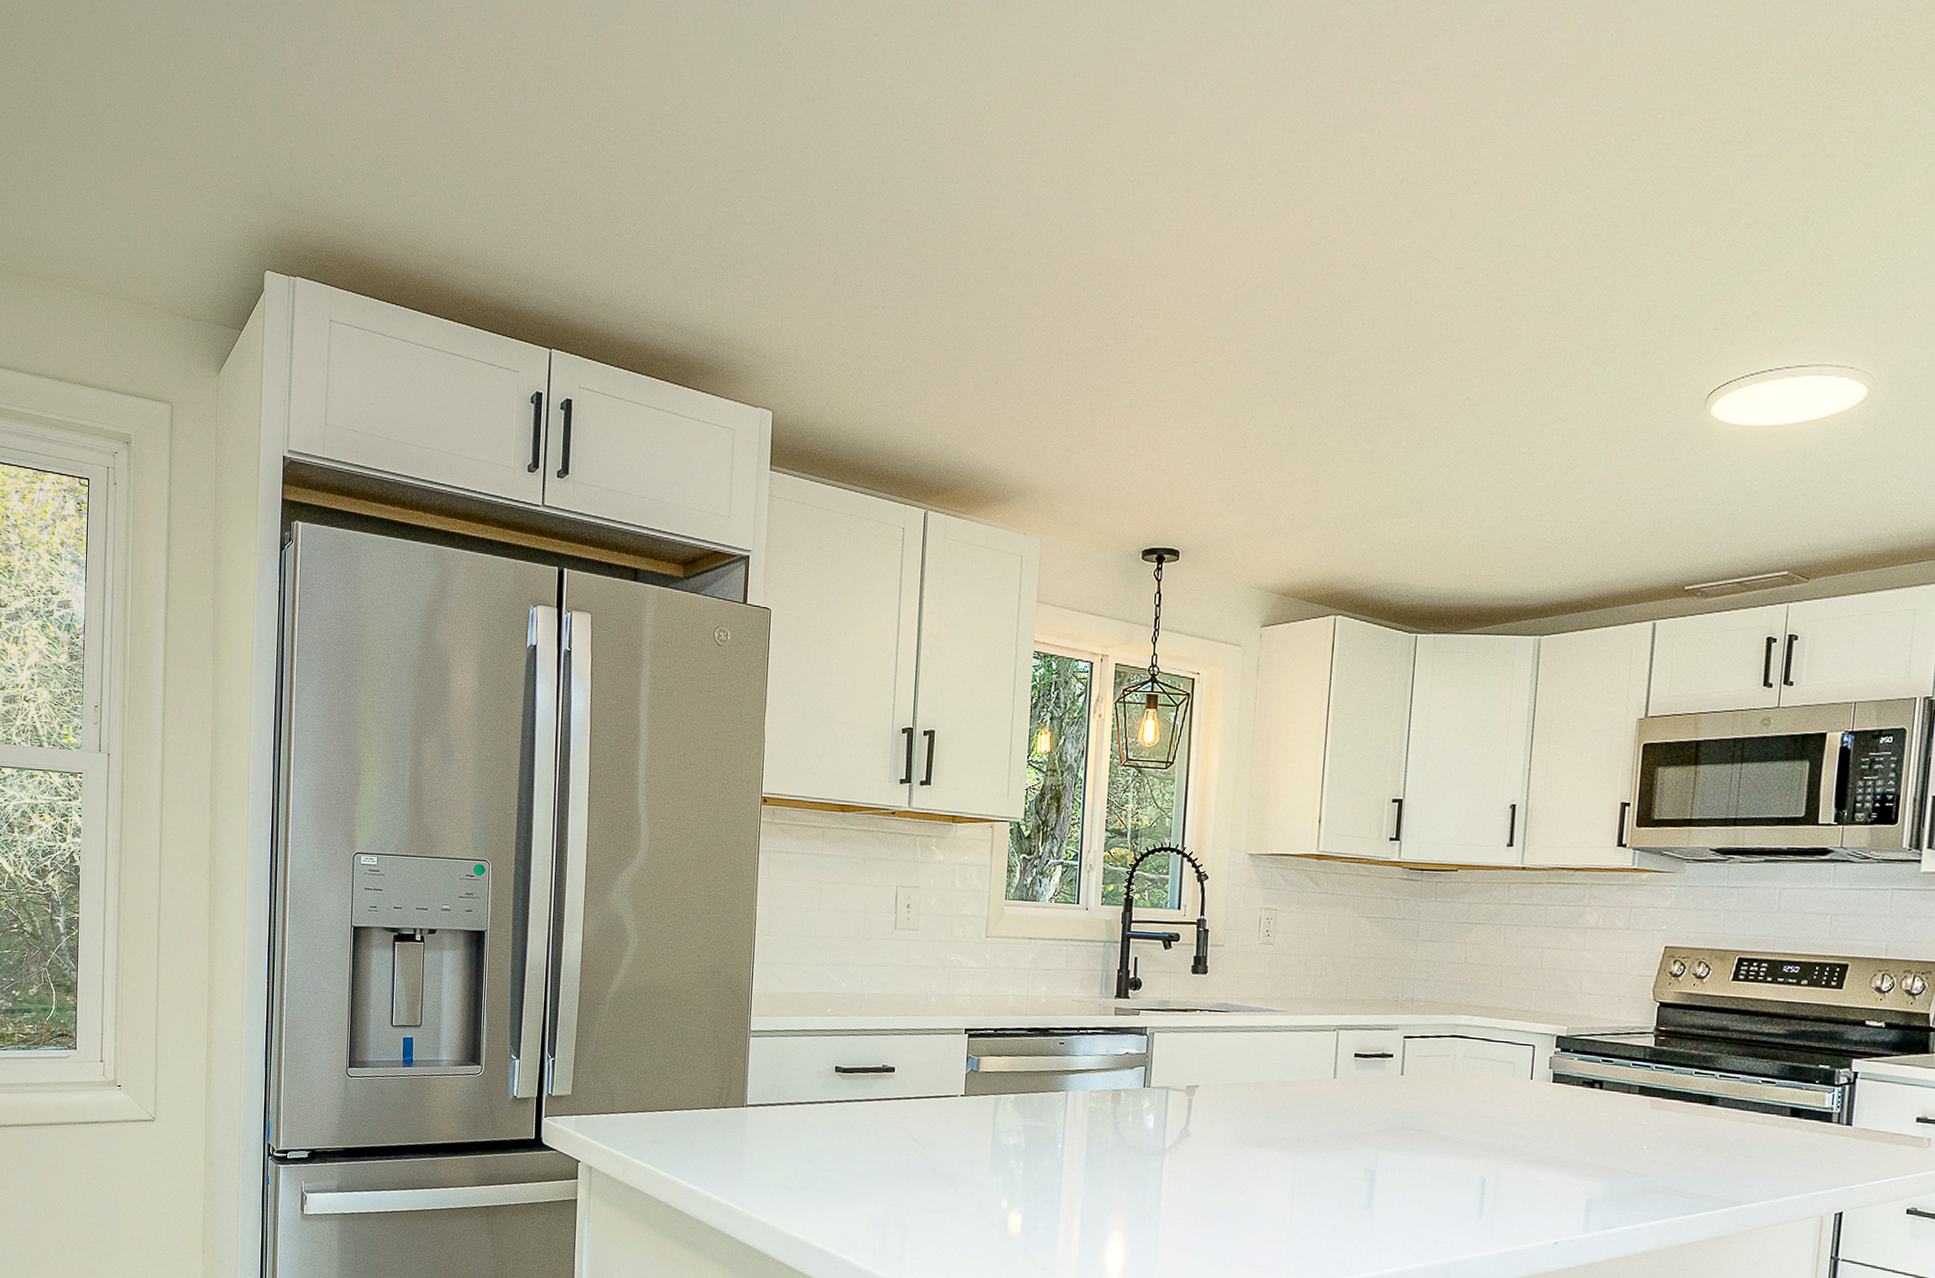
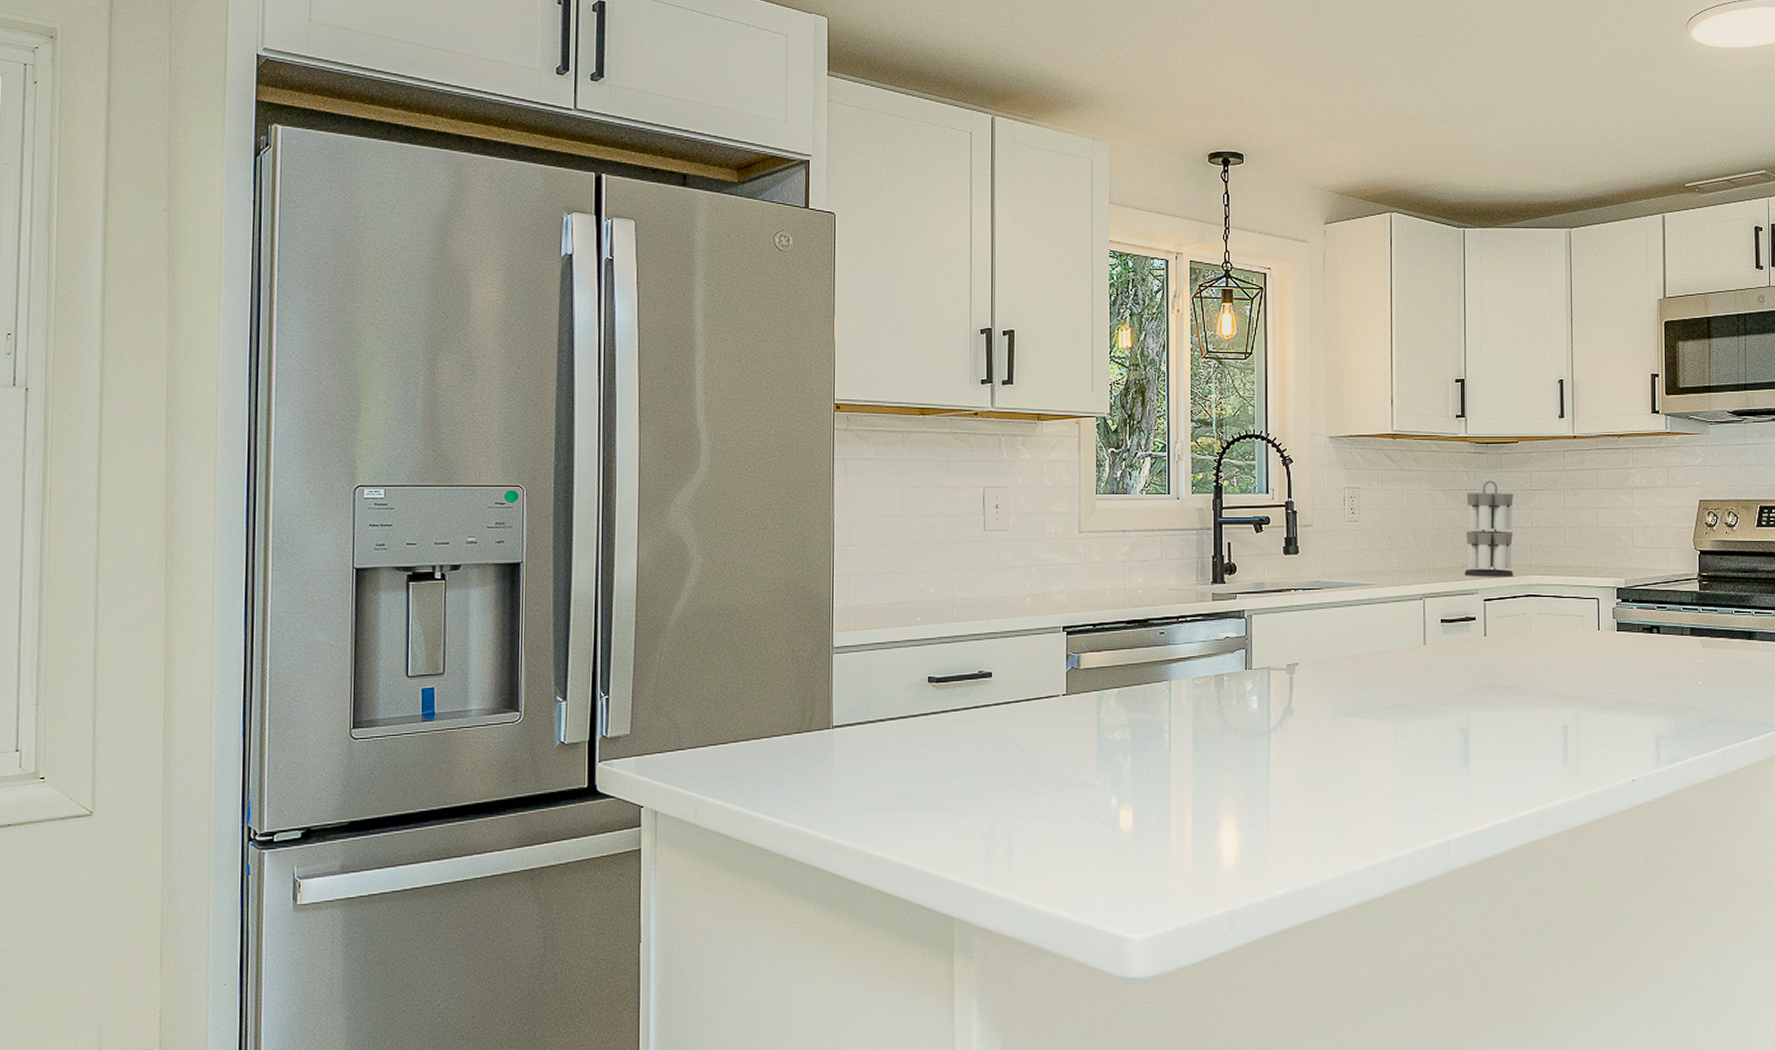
spice rack: none [1384,910,1447,1015] -> present [1464,480,1514,577]

